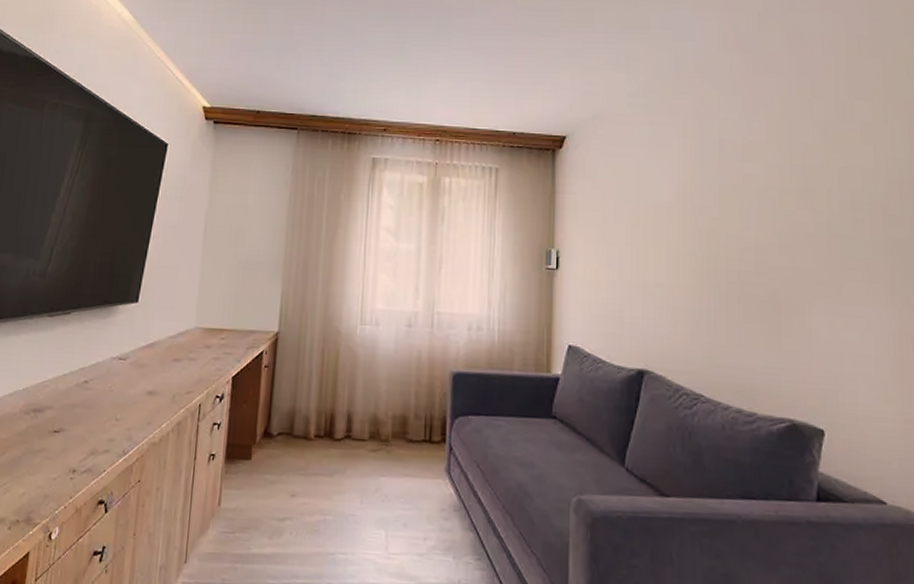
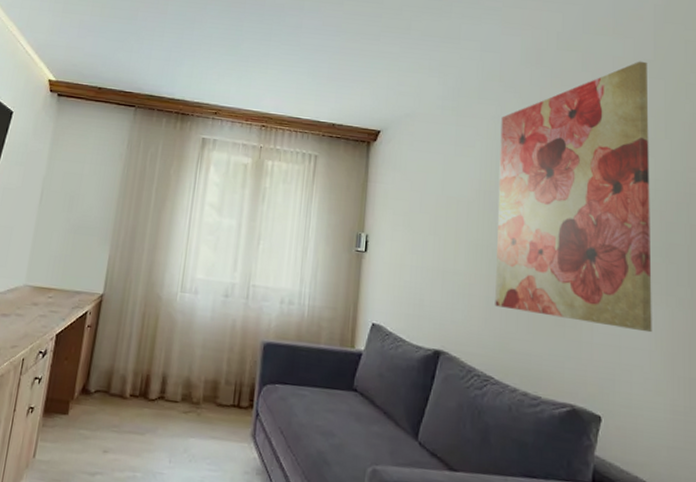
wall art: none [699,38,877,337] -> present [495,61,652,333]

